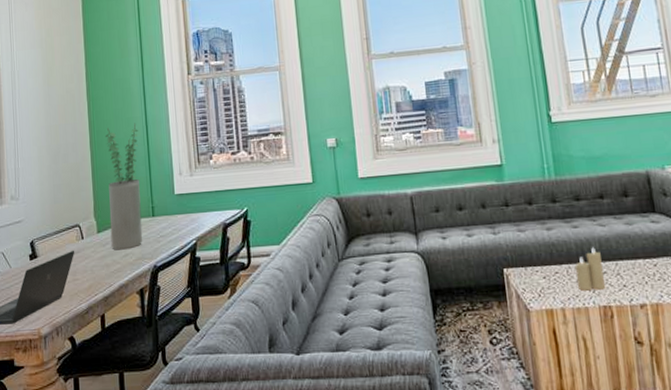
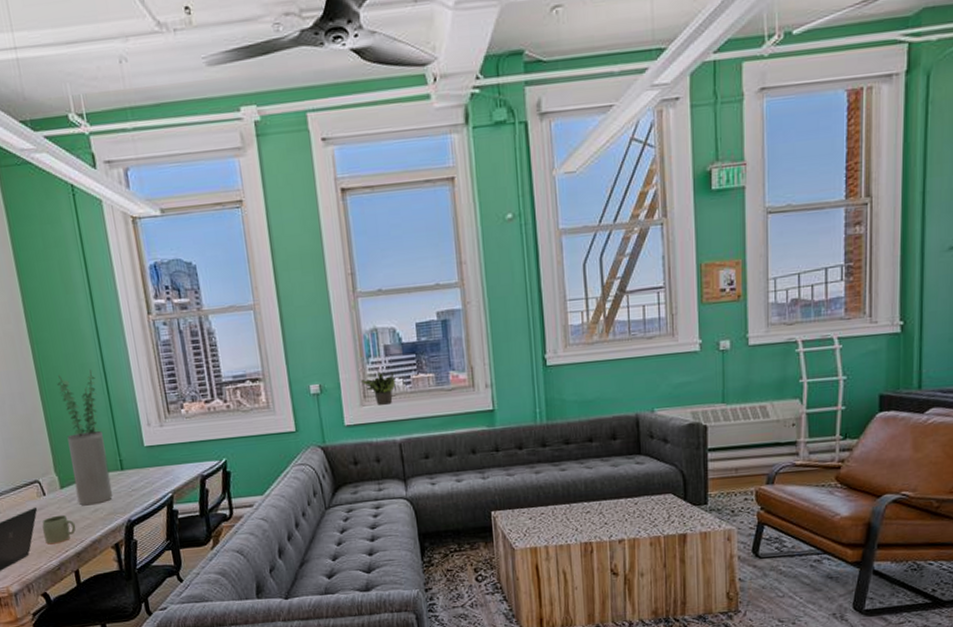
mug: none [76,258,107,288] -> present [42,514,76,545]
potted plant: none [374,126,407,160] -> present [361,371,397,406]
candle: present [574,247,606,291] -> none [560,488,589,530]

